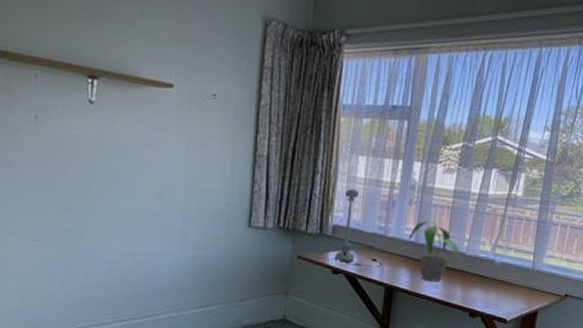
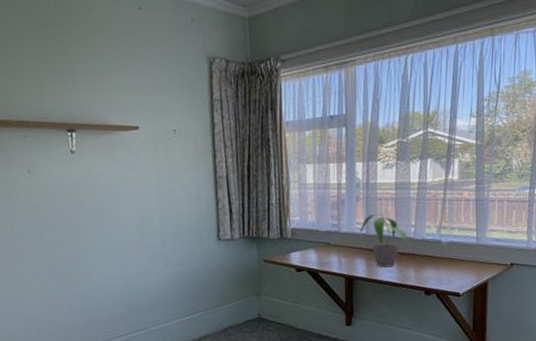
desk lamp: present [334,189,382,267] -> none [296,195,340,263]

